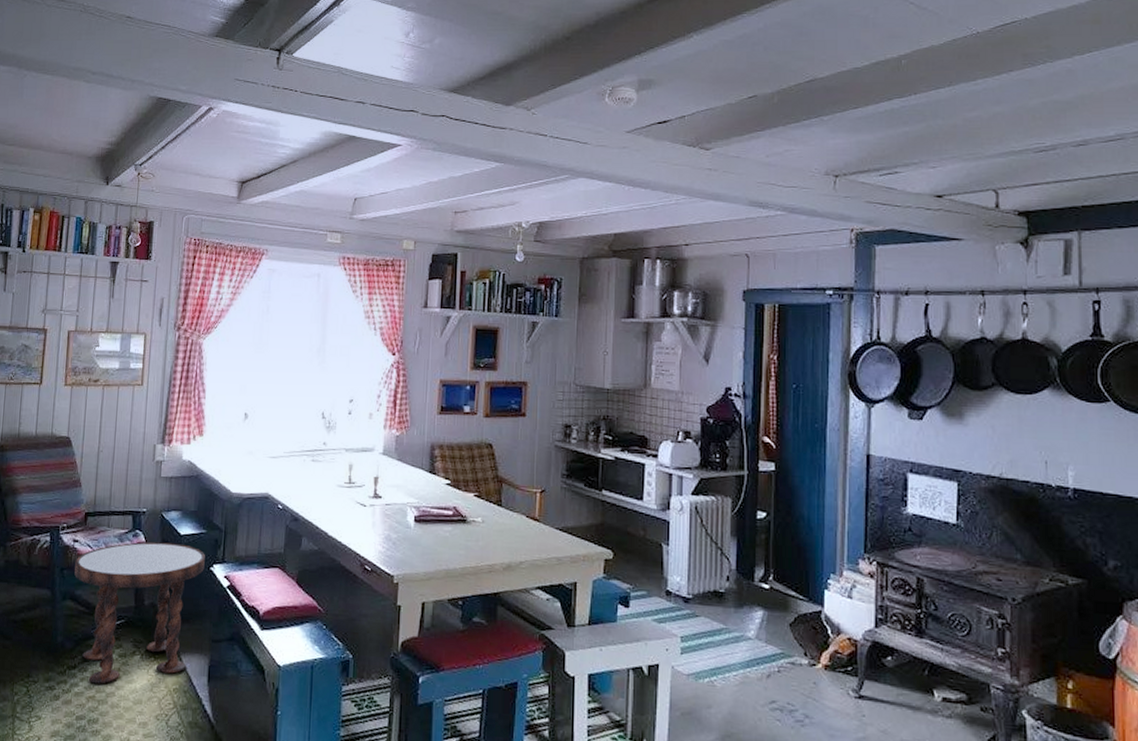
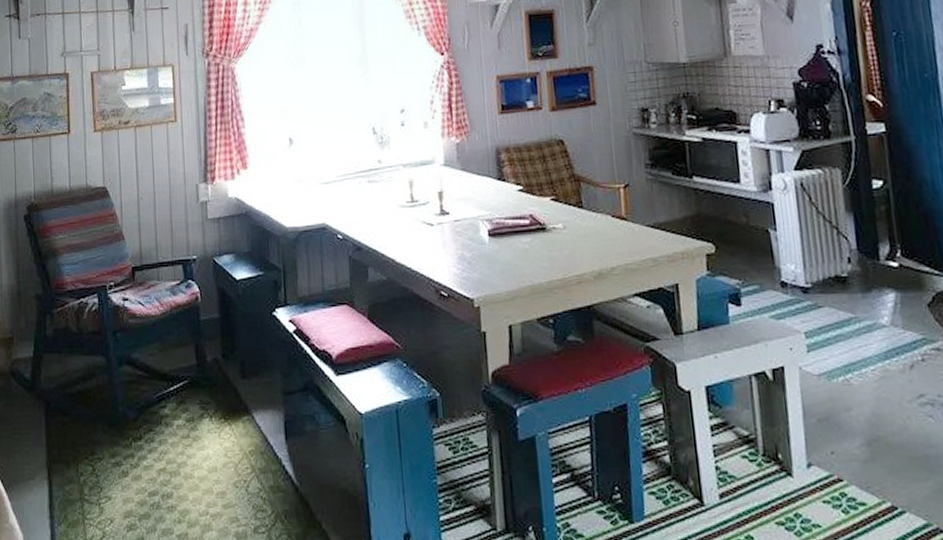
side table: present [74,542,205,684] -> none [128,290,267,454]

